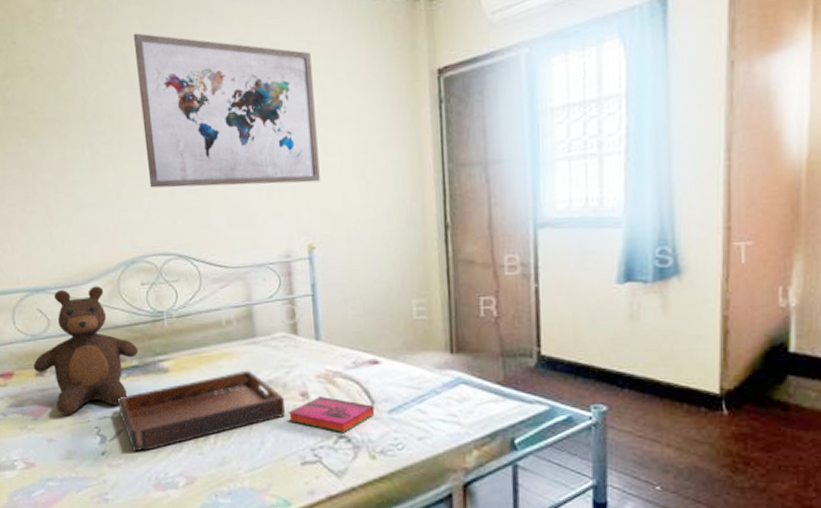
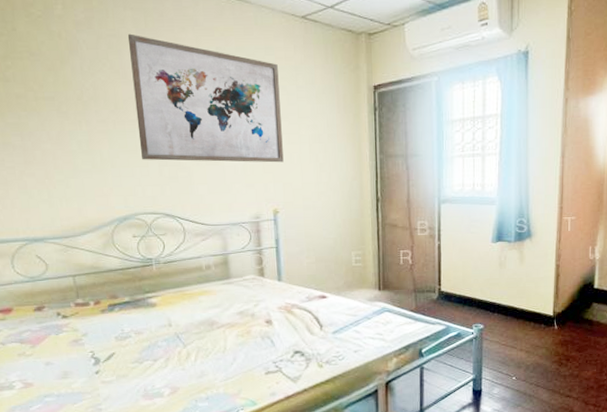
teddy bear: present [33,286,139,415] -> none [31,237,130,343]
serving tray: present [118,370,286,452] -> none [111,304,254,370]
hardback book: present [287,395,375,432] -> none [255,322,323,349]

